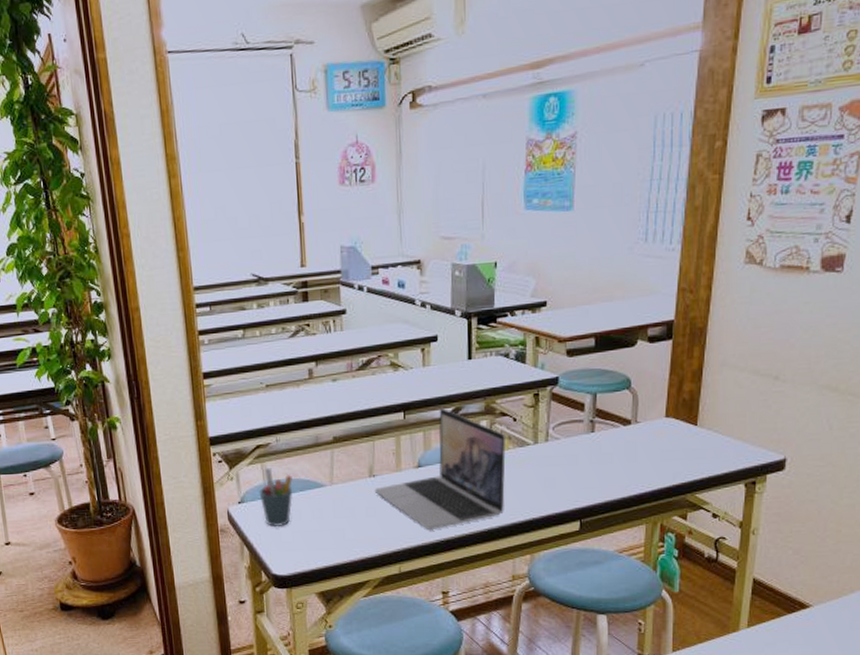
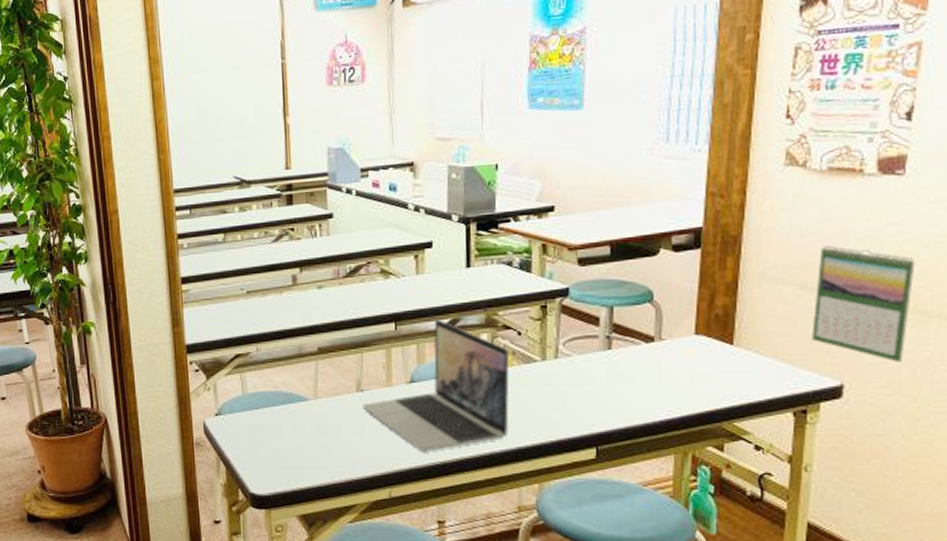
pen holder: present [259,468,293,528] -> none [237,379,274,443]
calendar: none [762,335,848,438] -> present [812,245,916,362]

